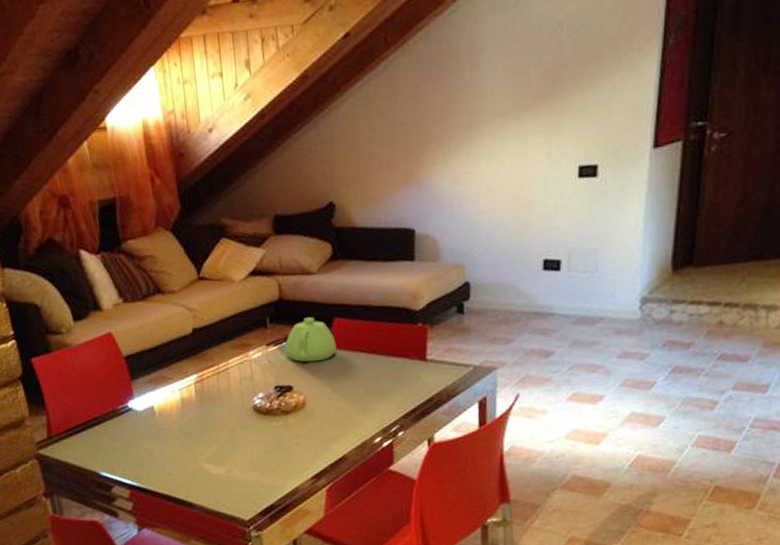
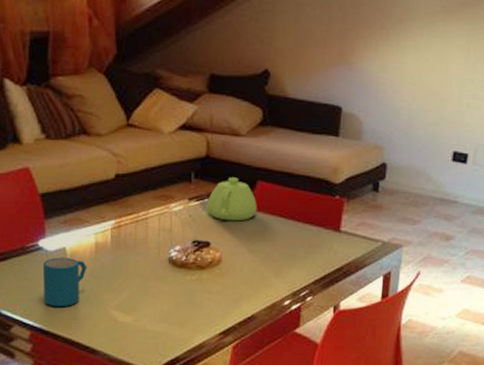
mug: none [134,415,176,464] -> present [42,257,87,306]

